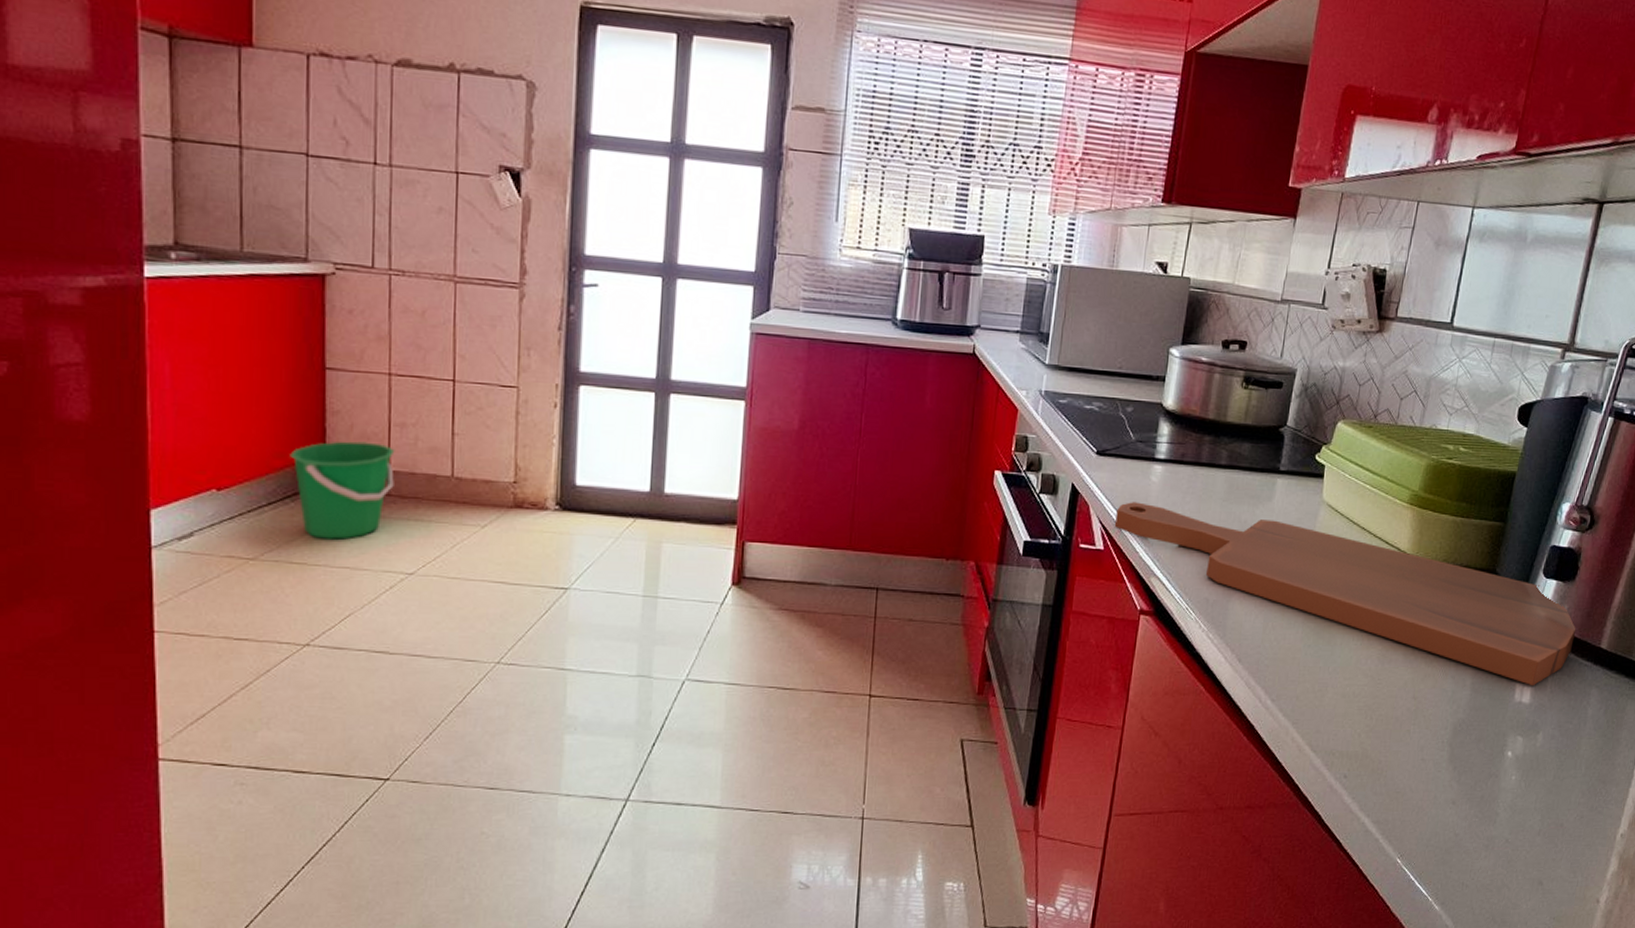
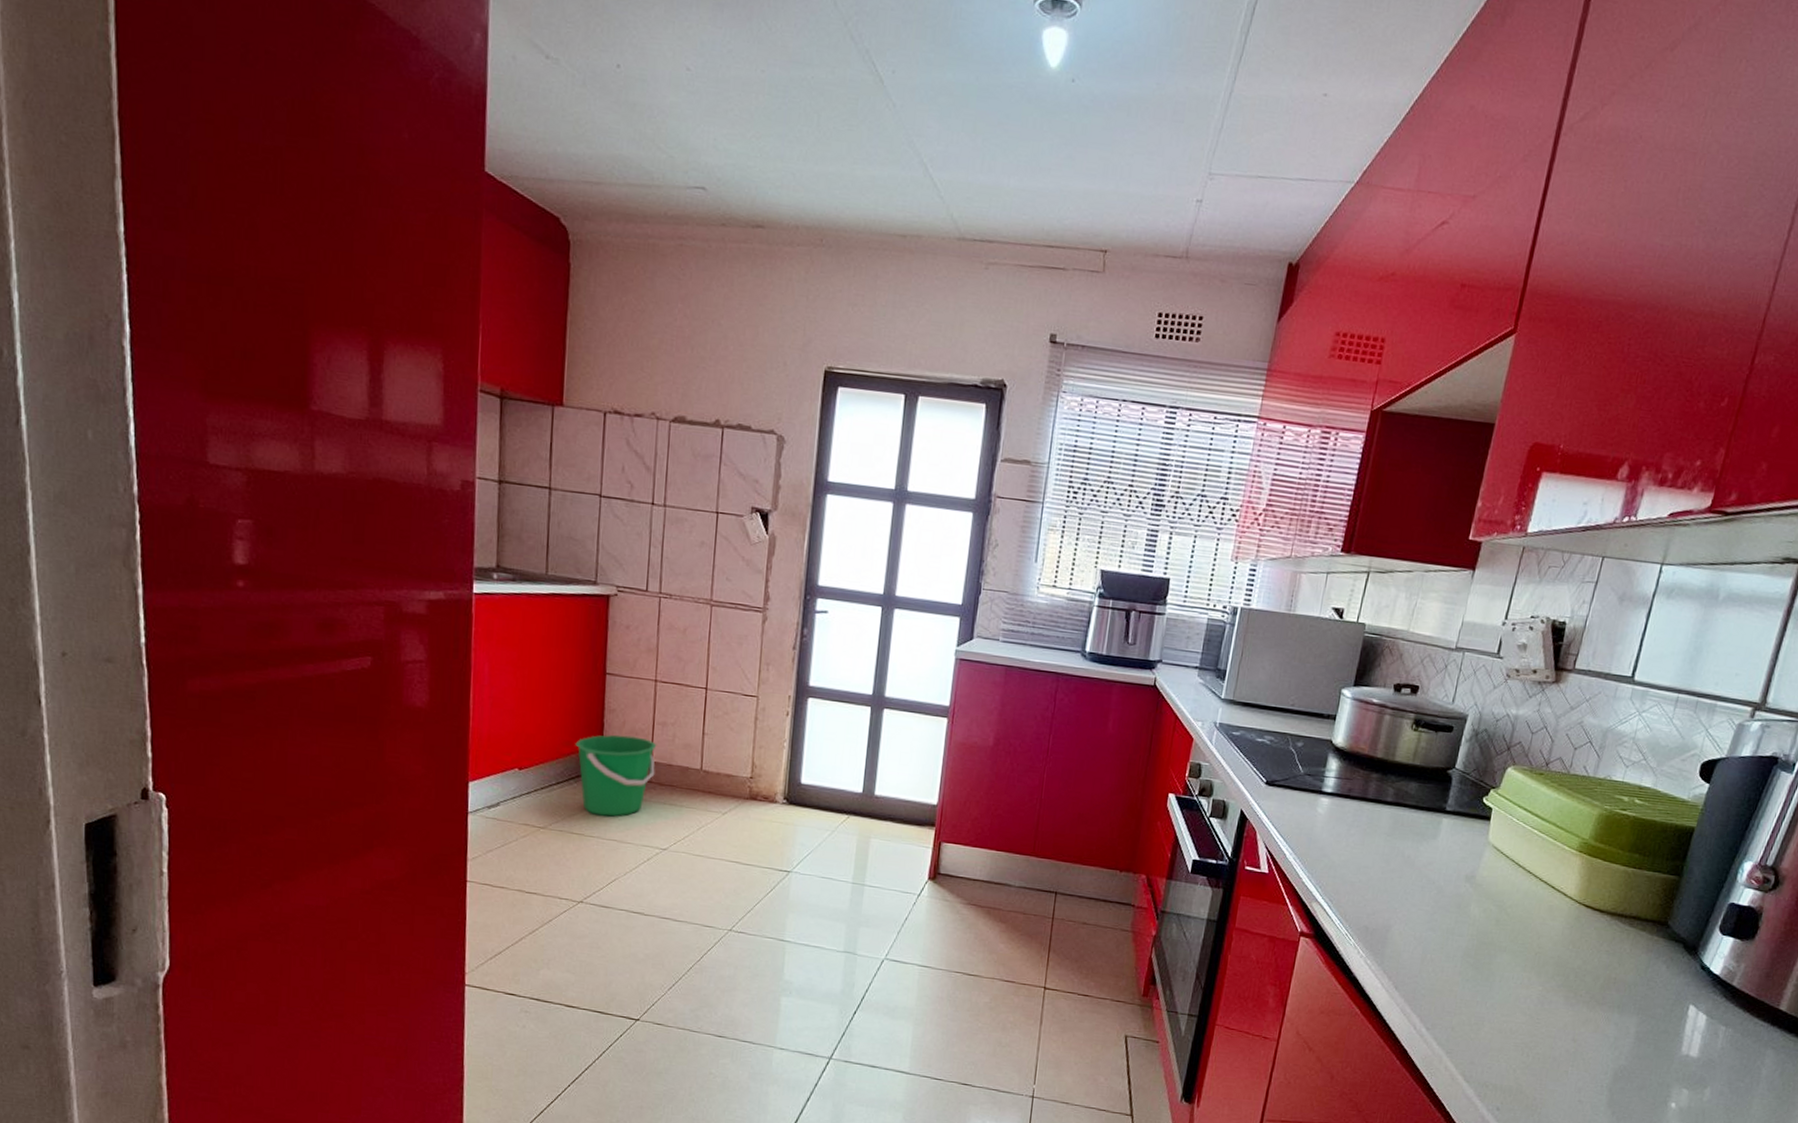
cutting board: present [1114,502,1576,686] -> none [1279,830,1753,1041]

